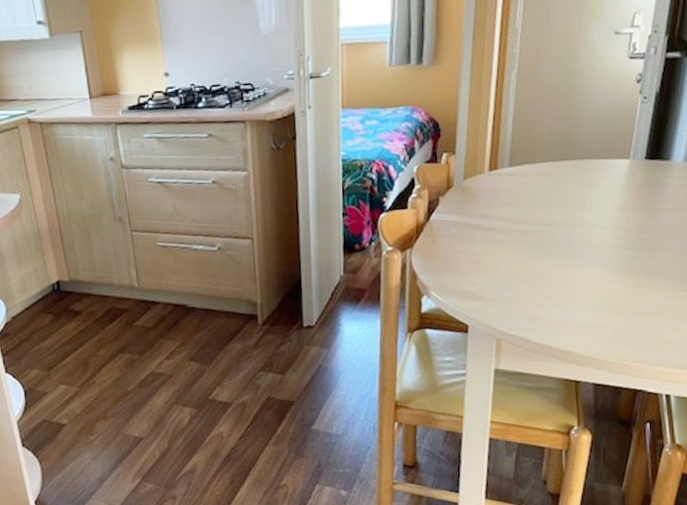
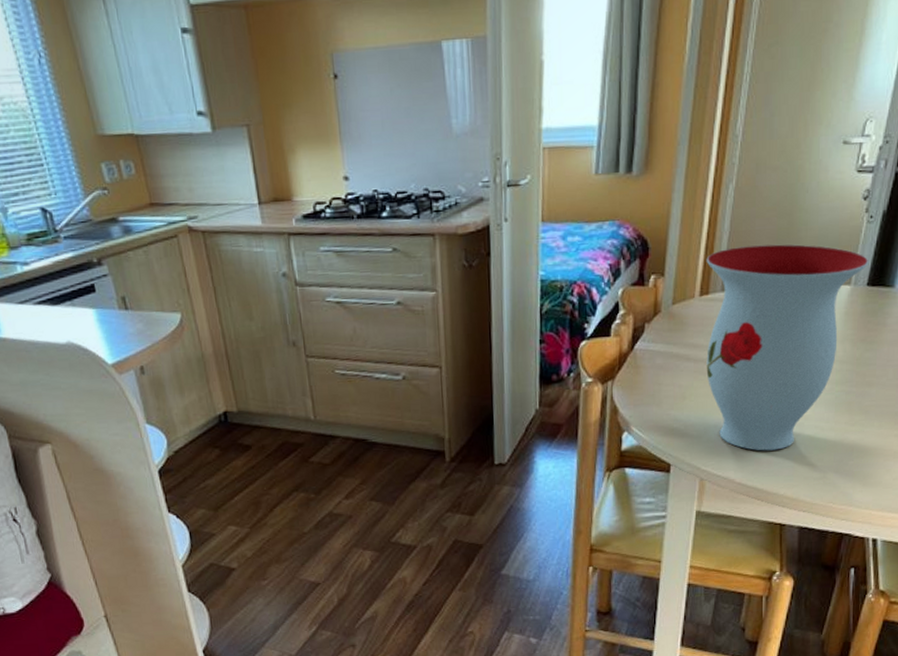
vase: none [493,123,646,312] -> present [706,244,869,451]

